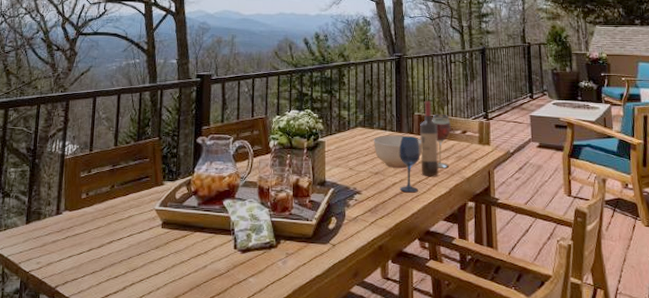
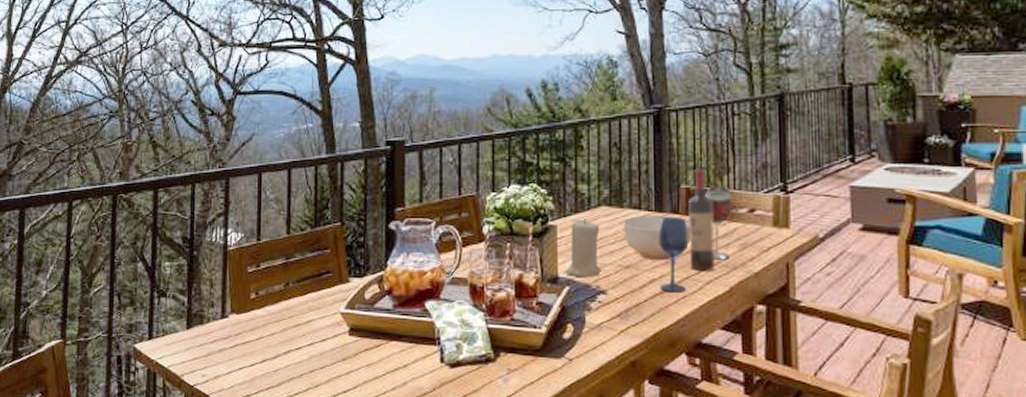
candle: none [331,137,358,182] -> present [565,219,602,278]

